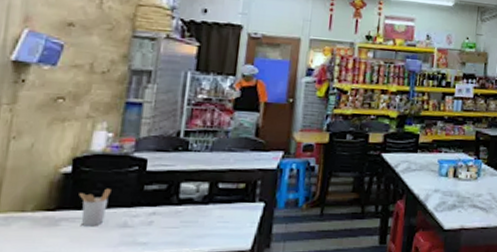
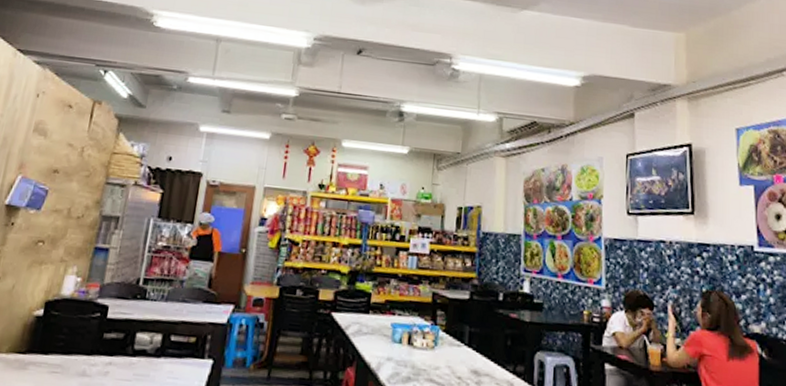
utensil holder: present [79,188,111,227] -> none [46,334,75,373]

